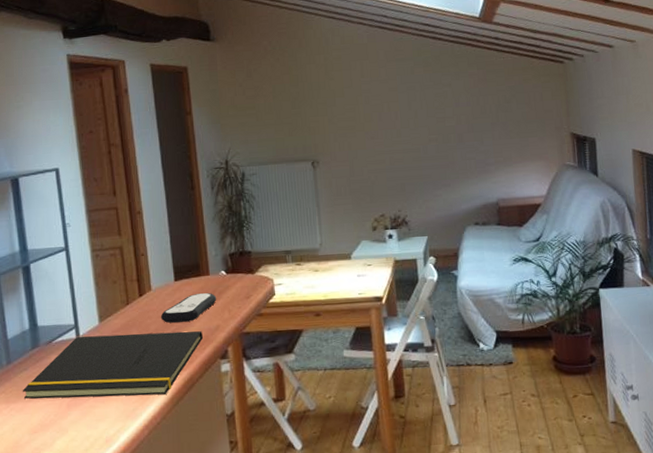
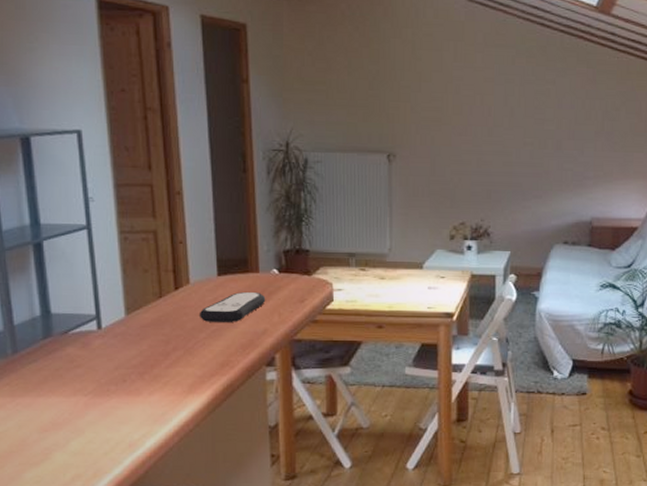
notepad: present [22,331,204,399] -> none [30,328,248,400]

